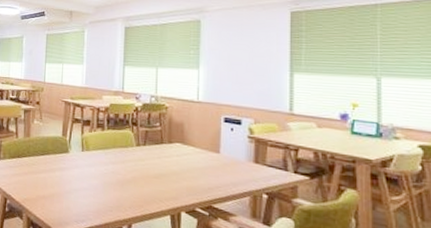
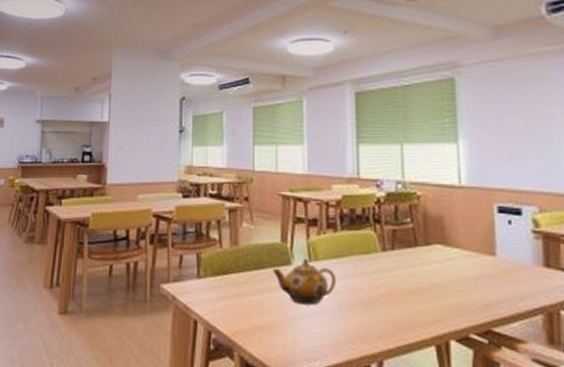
teapot: none [55,149,102,183] -> present [273,259,337,305]

